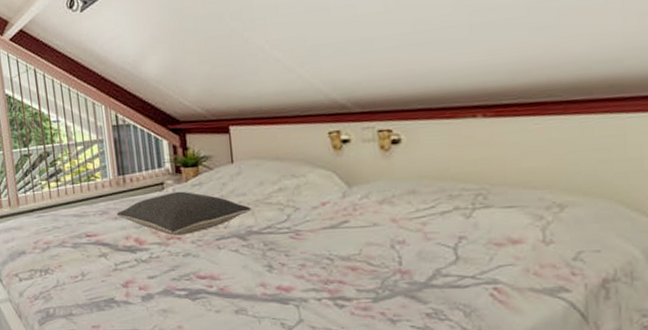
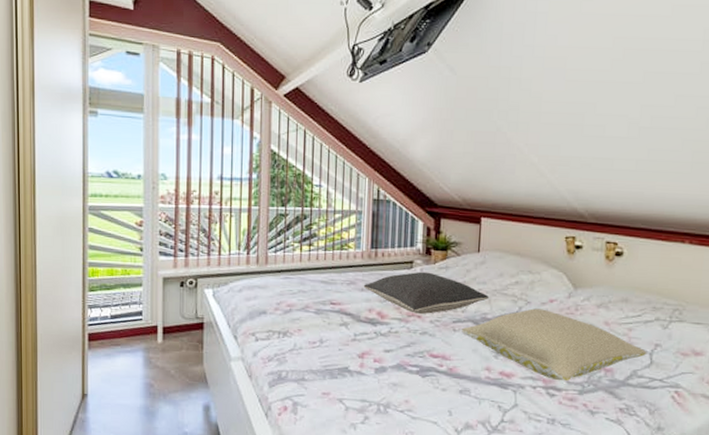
pillow: none [227,213,450,290] -> present [461,308,647,381]

